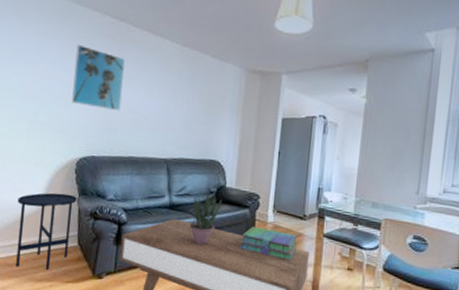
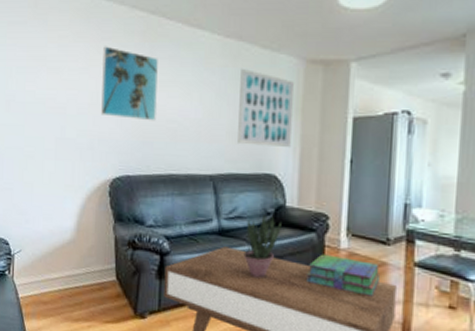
side table: present [16,192,77,270] -> none [49,219,113,308]
wall art: none [189,72,238,140] -> present [238,68,295,148]

